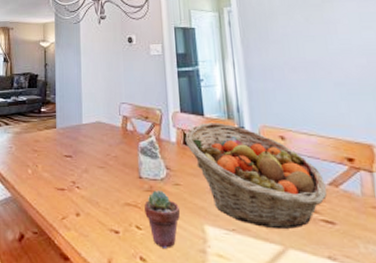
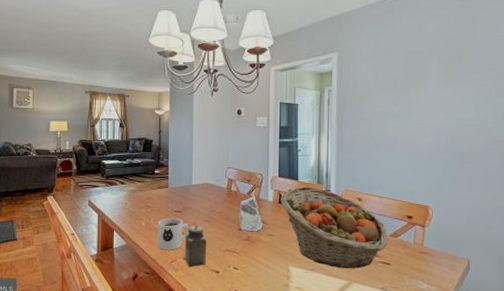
mug: none [46,163,82,204] -> present [157,217,190,250]
salt shaker: none [77,173,103,225] -> present [185,226,206,267]
potted succulent: present [144,190,180,248] -> none [242,240,270,284]

